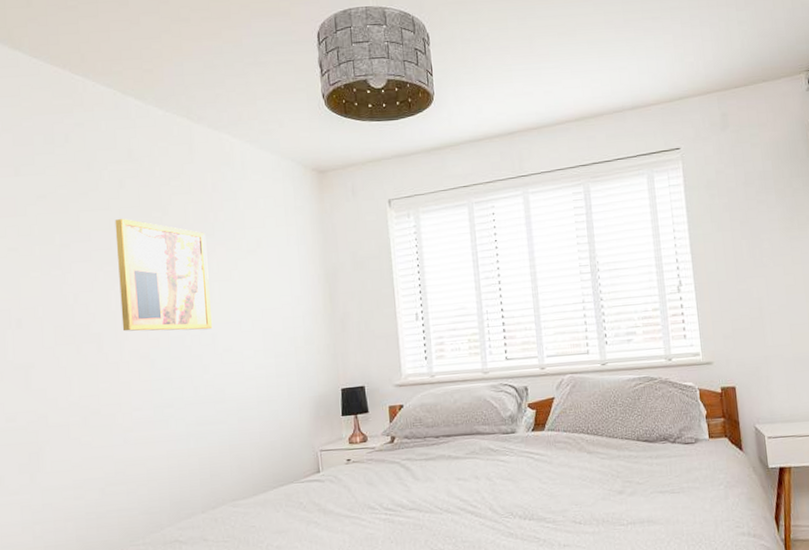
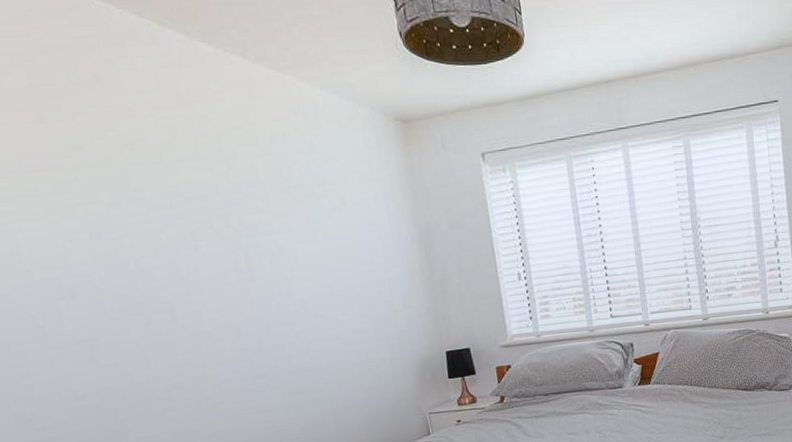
wall art: present [115,218,212,332] -> none [171,173,300,299]

